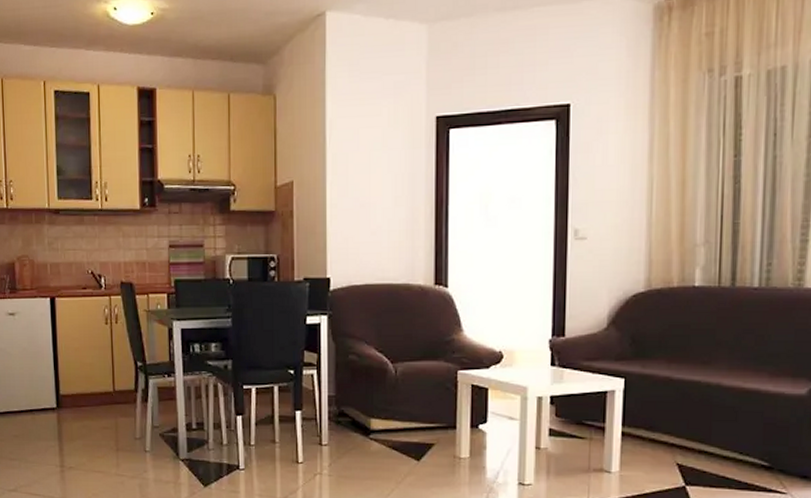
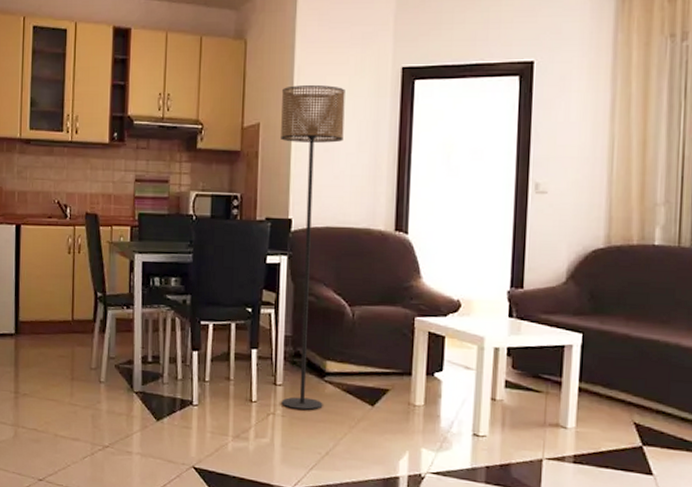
floor lamp: none [314,139,379,469] -> present [281,85,345,410]

